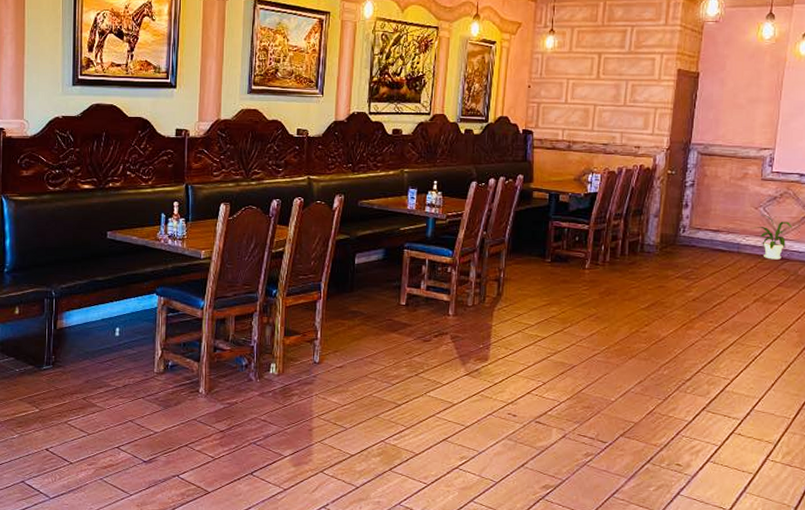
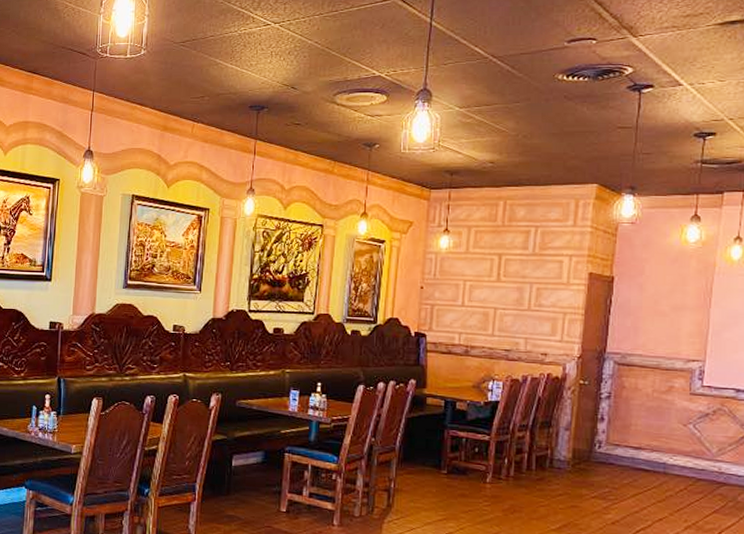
house plant: present [751,215,792,260] -> none [679,433,729,483]

